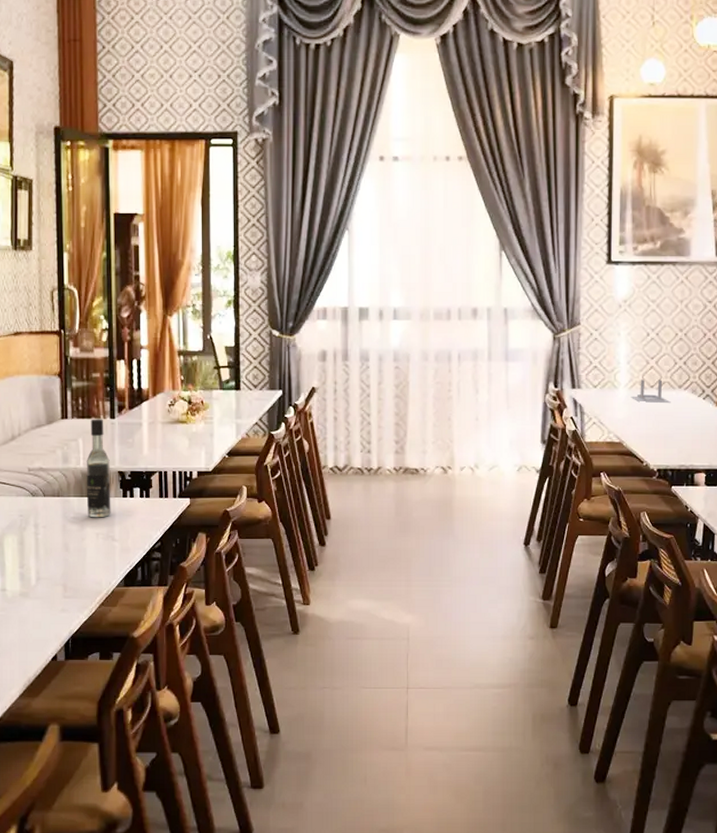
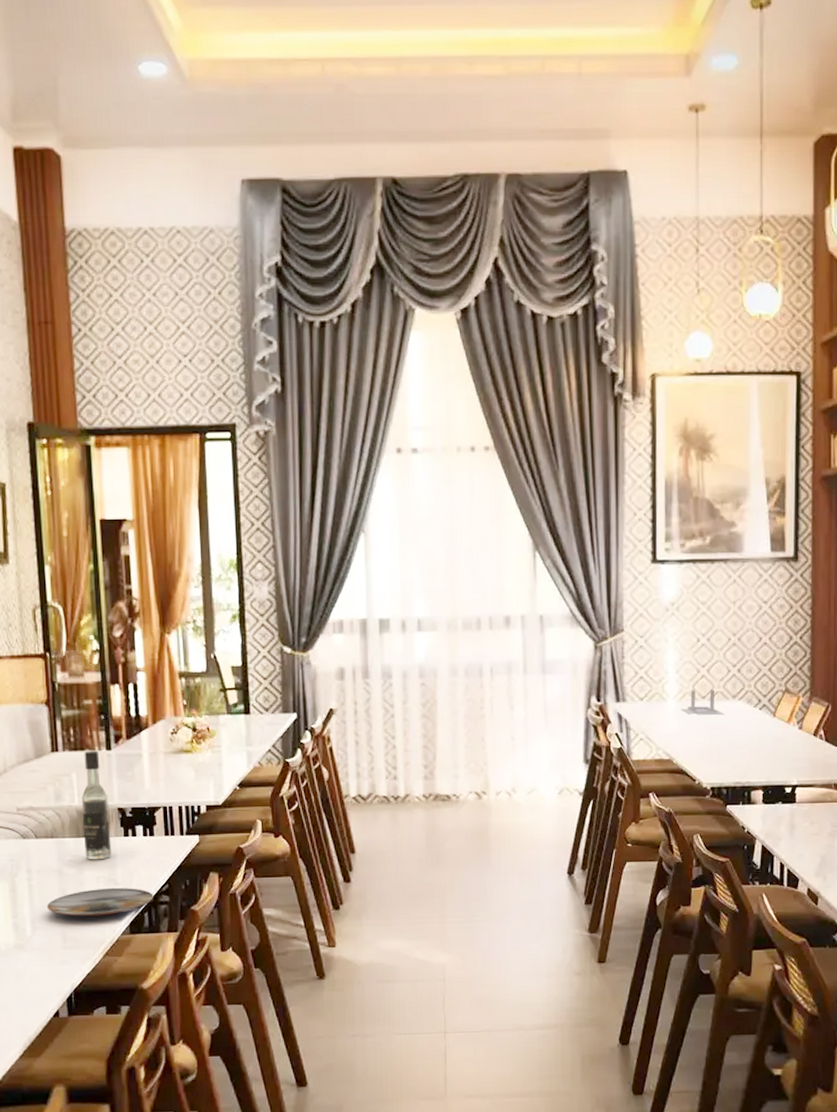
plate: none [51,544,147,569] -> present [47,888,153,917]

